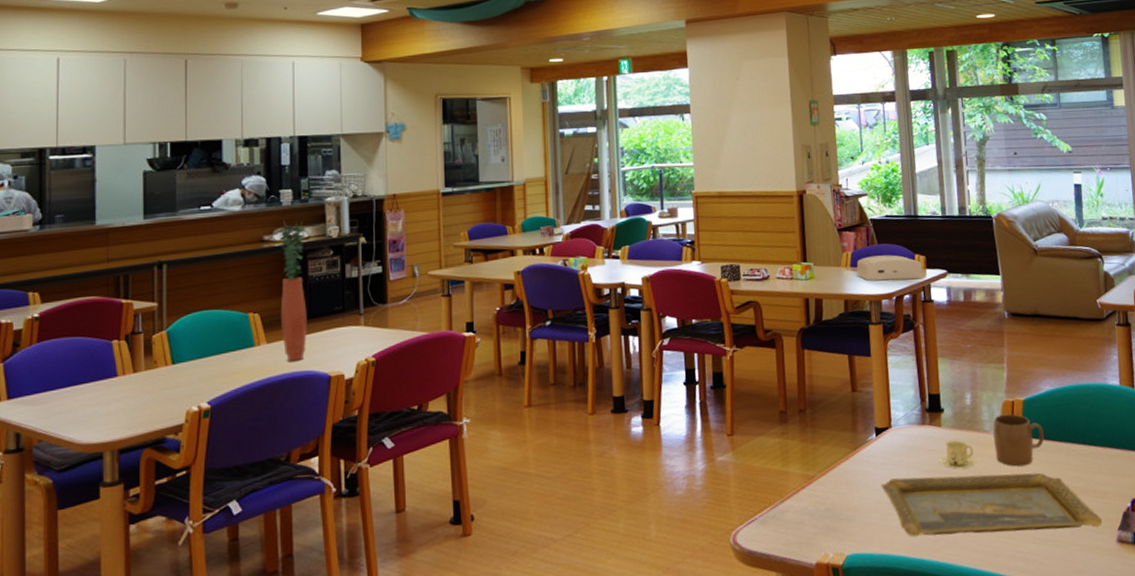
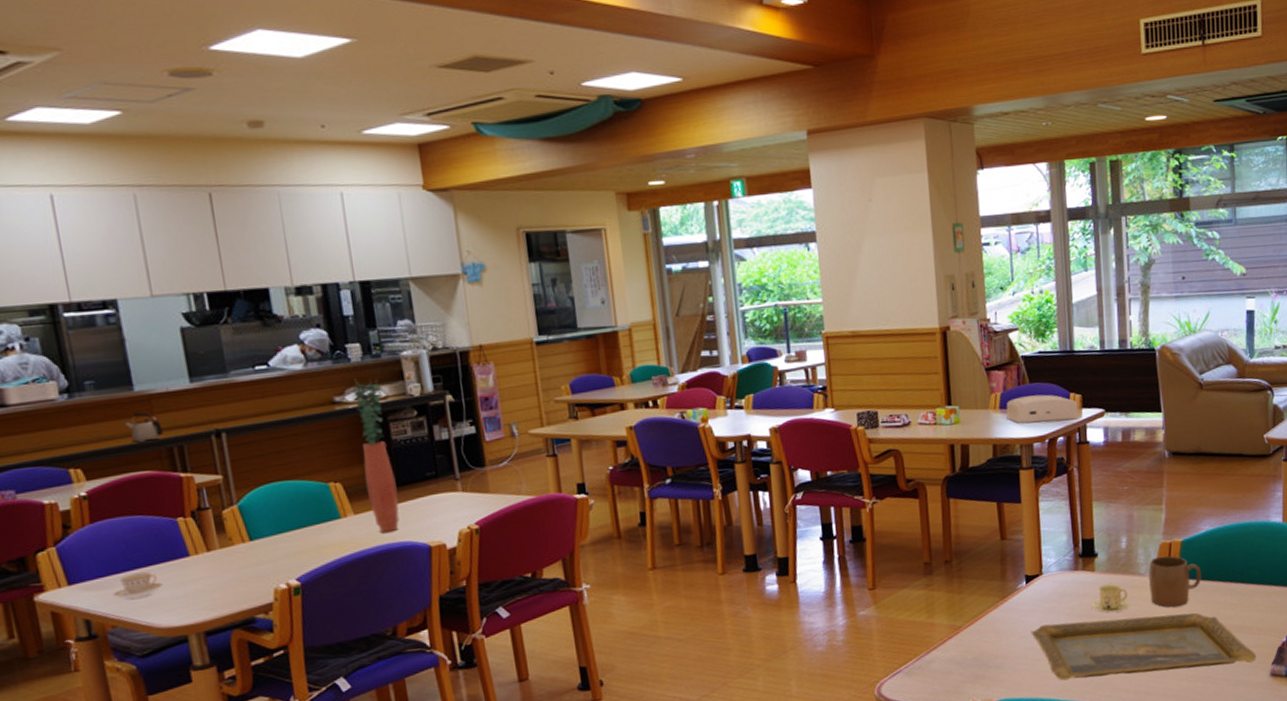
teacup: none [44,390,90,416] -> present [113,572,163,600]
kettle: none [82,243,114,270] -> present [124,412,164,443]

